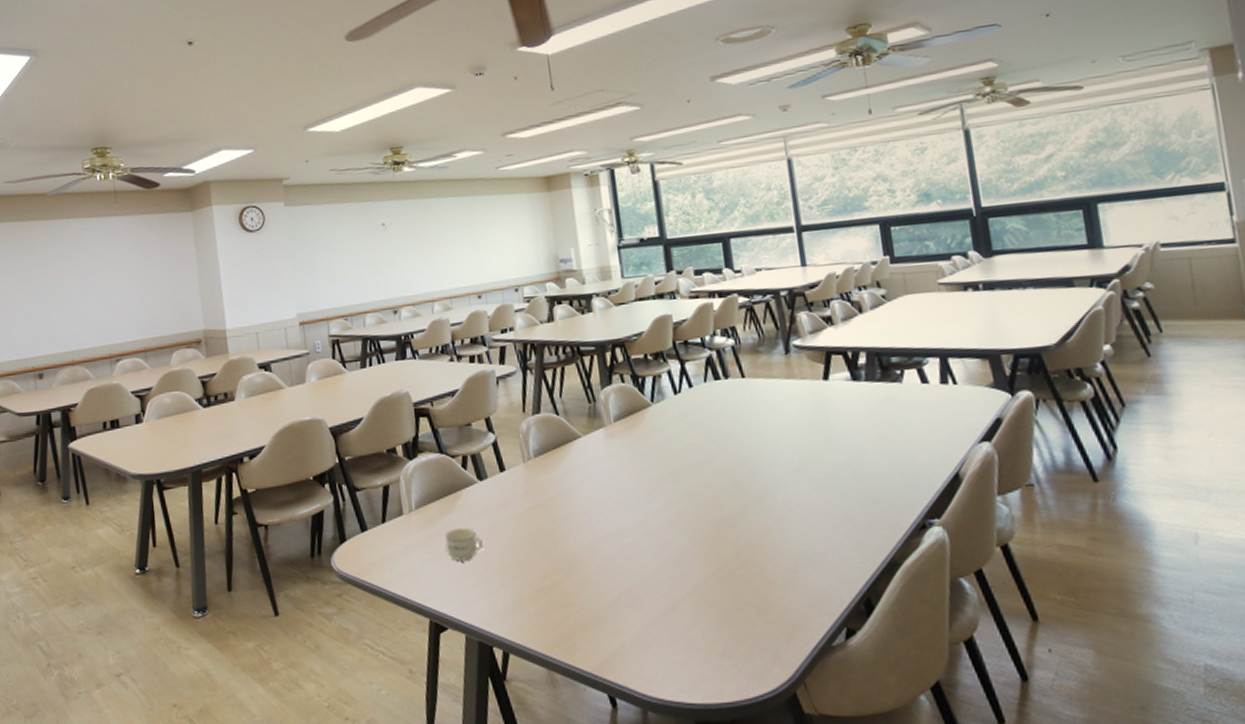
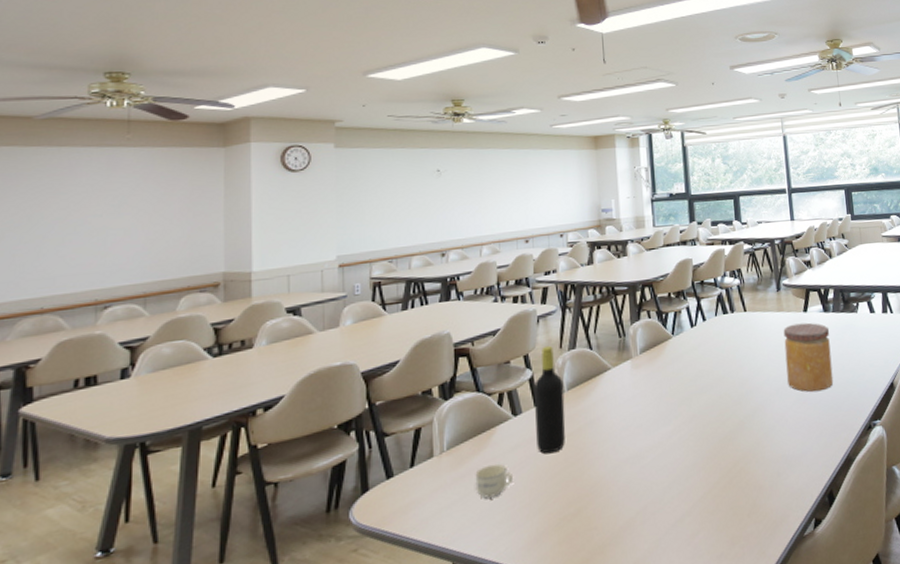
bottle: none [497,408,536,523] -> present [533,345,566,454]
jar: none [795,393,869,478] -> present [783,322,834,392]

